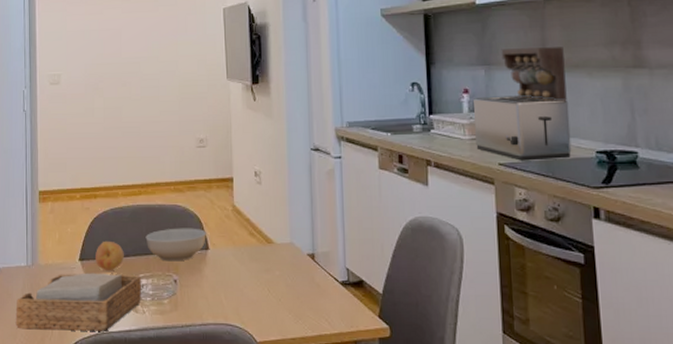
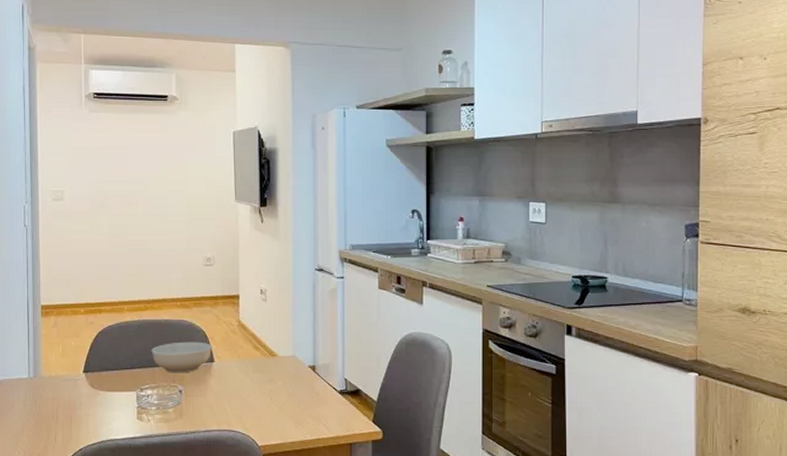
napkin holder: present [15,273,142,331] -> none [17,384,147,439]
fruit: present [94,241,124,271] -> none [99,354,129,383]
toaster: present [472,95,572,161] -> none [467,225,551,283]
spice rack: present [501,47,567,101] -> none [495,182,550,231]

